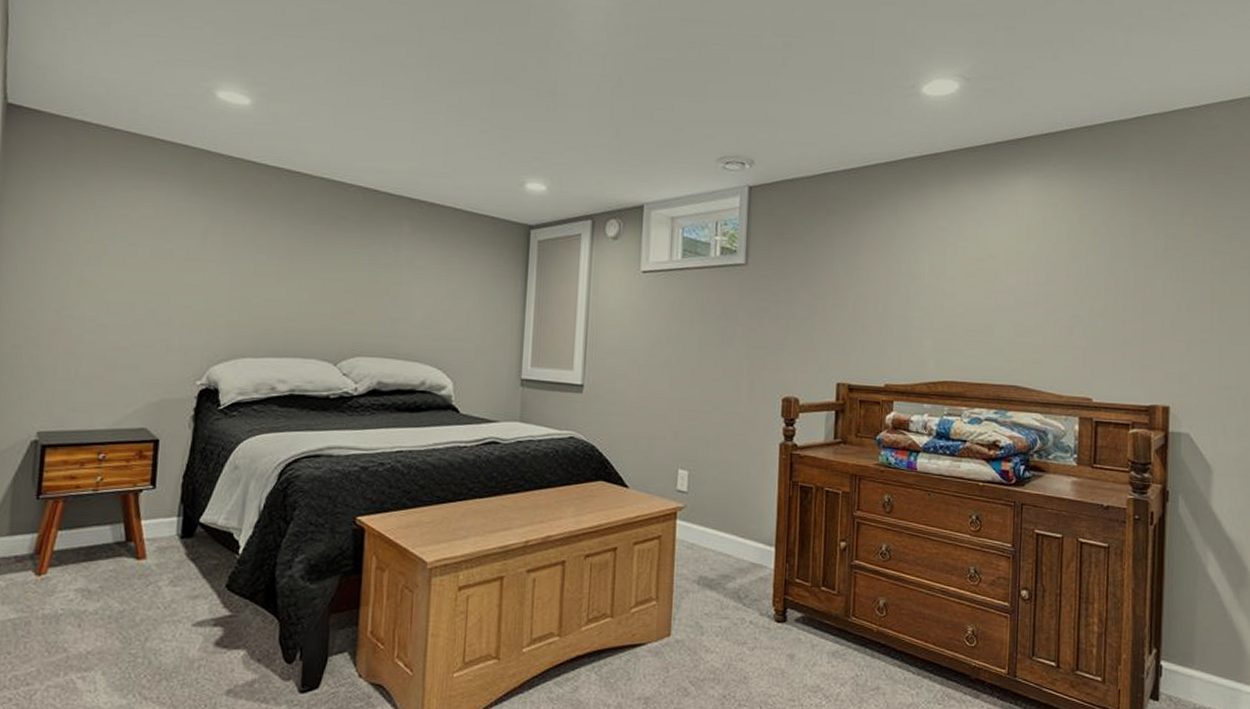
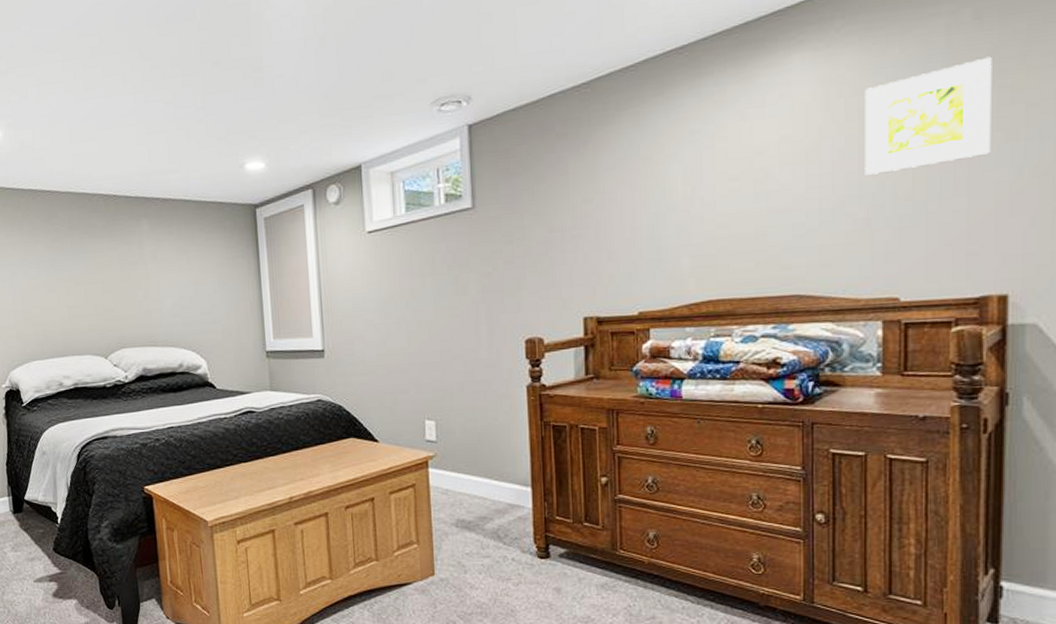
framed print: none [1070,209,1161,290] -> present [865,56,992,175]

